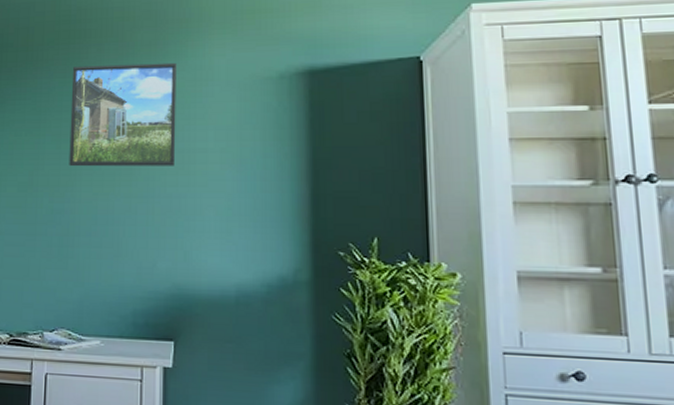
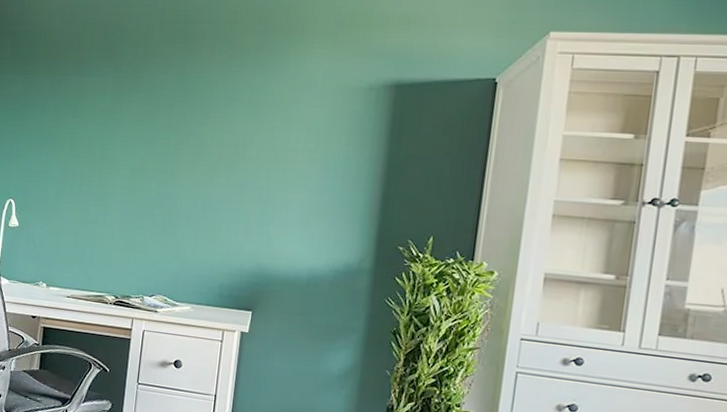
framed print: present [69,62,177,167] -> none [176,64,279,162]

